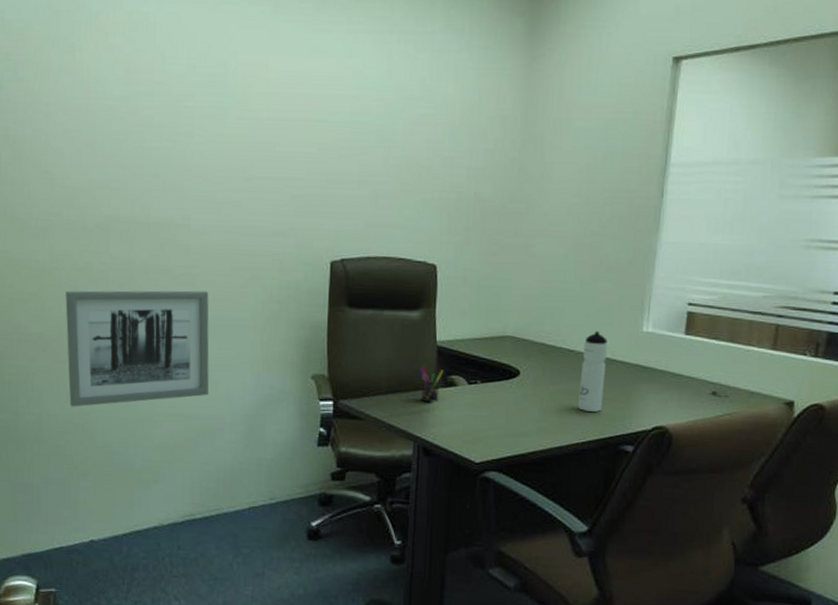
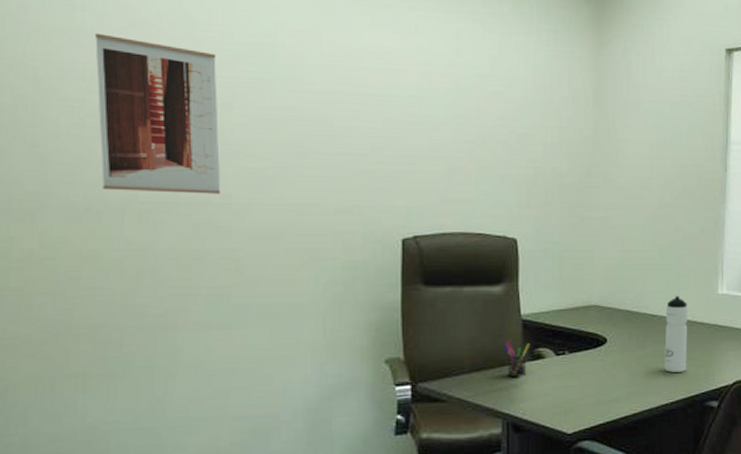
wall art: present [65,290,210,407] -> none [62,276,261,421]
wall art: none [90,71,182,216] -> present [95,33,221,194]

